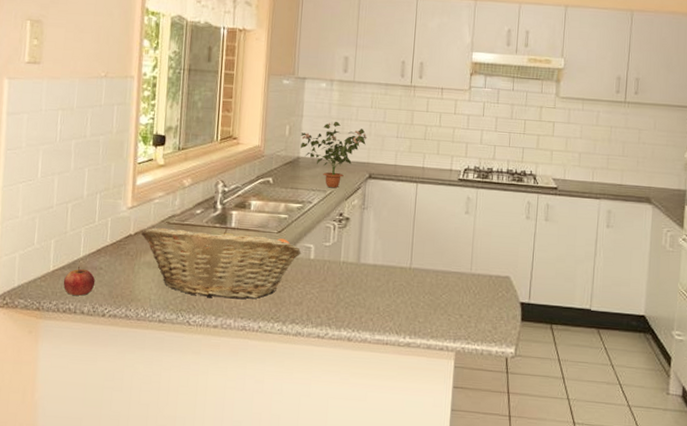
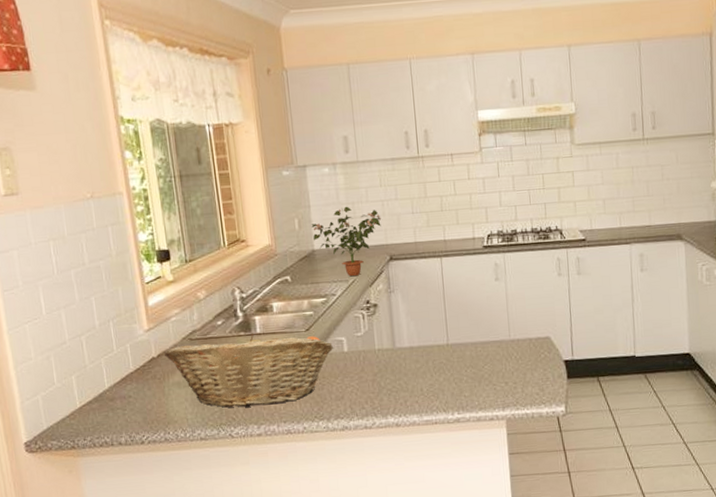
apple: present [63,266,96,296] -> none [93,398,127,428]

